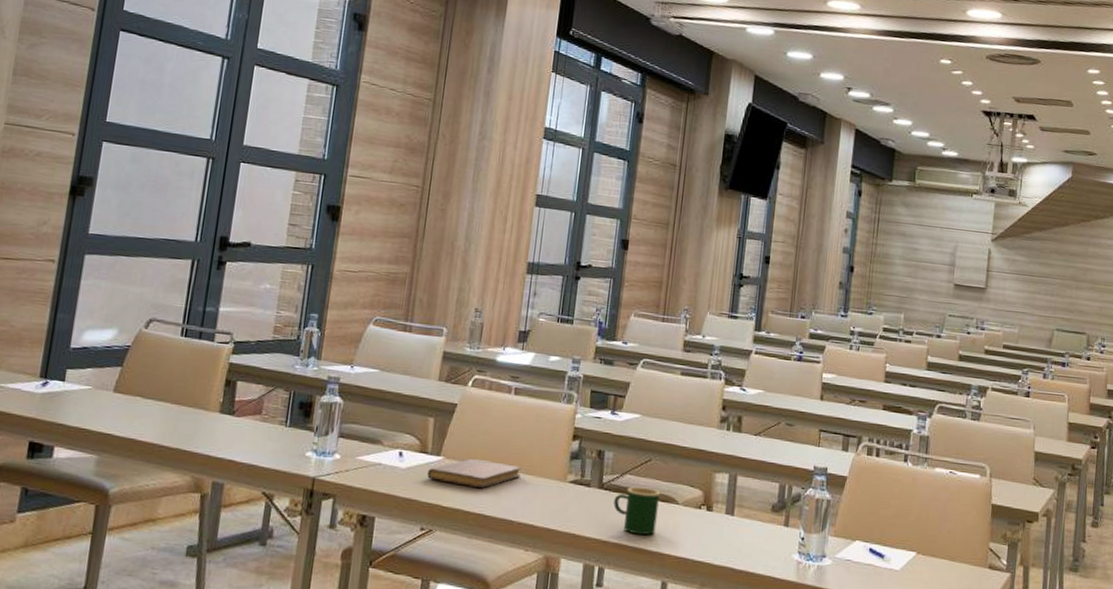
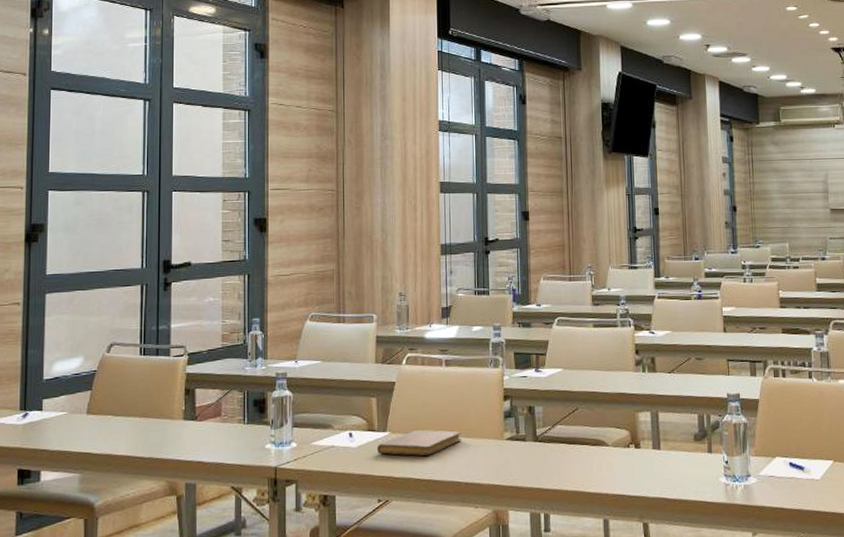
mug: present [613,486,661,535] -> none [549,434,591,479]

